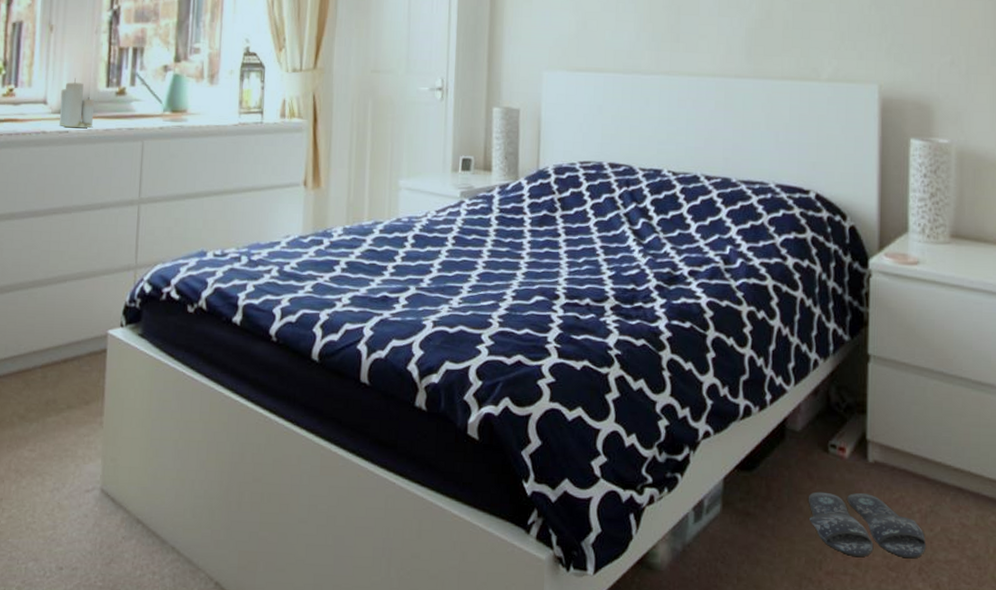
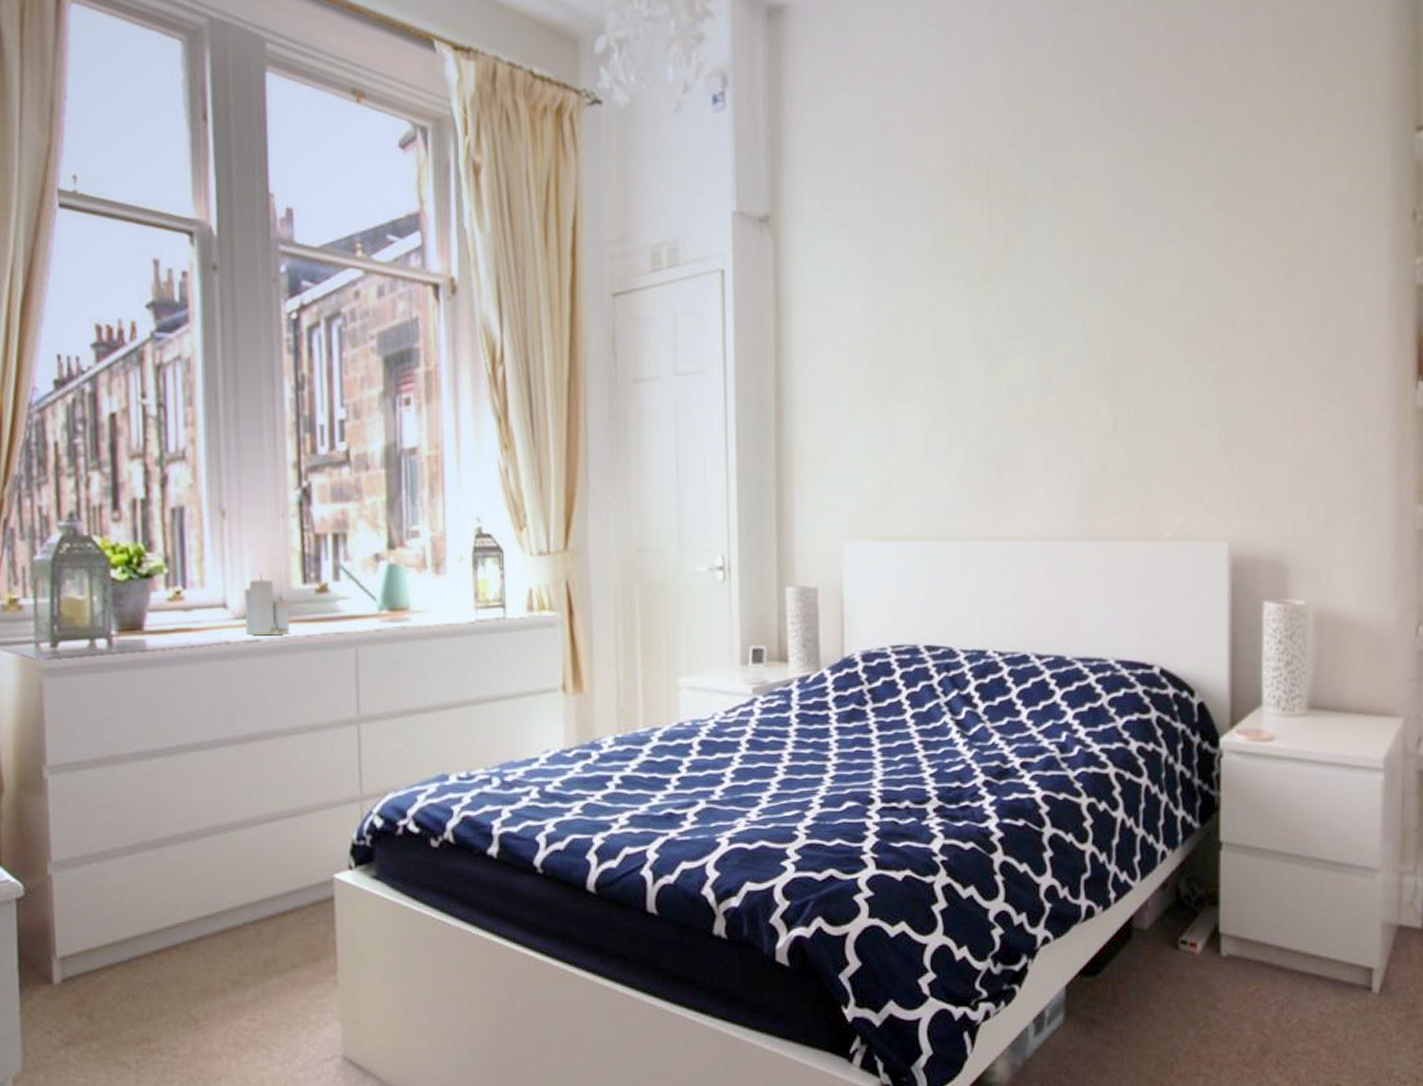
slippers: present [808,491,927,559] -> none [1157,989,1284,1057]

